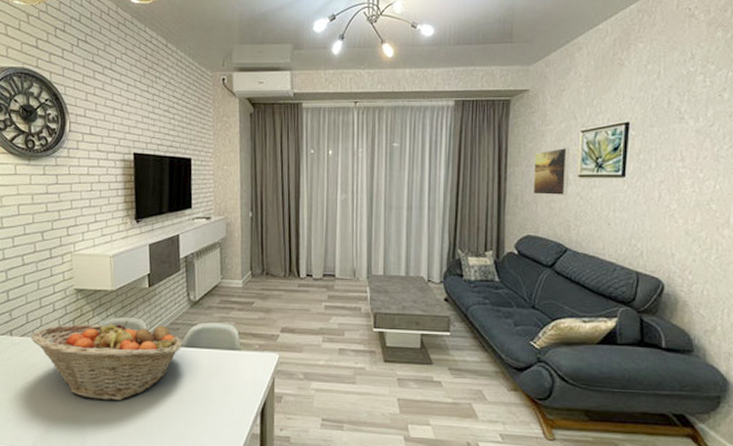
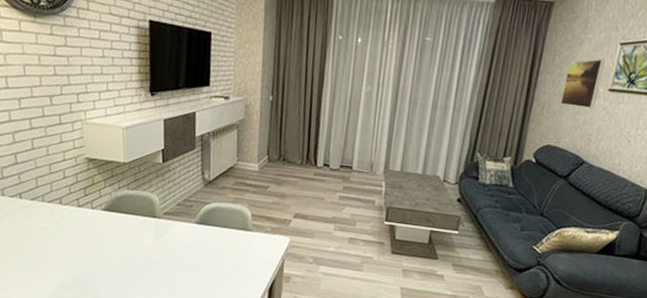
fruit basket: present [31,320,183,401] -> none [41,192,196,269]

